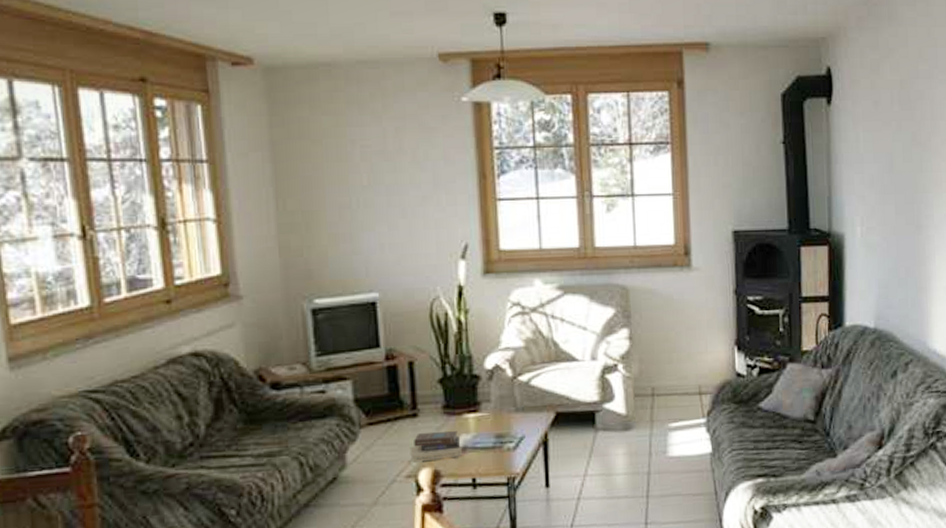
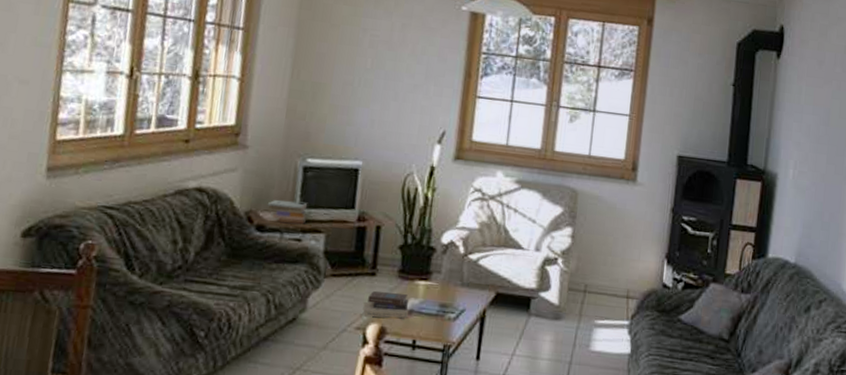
books: none [277,349,328,376] -> present [267,200,309,224]

